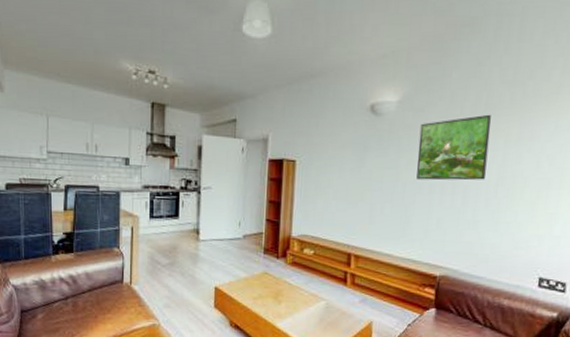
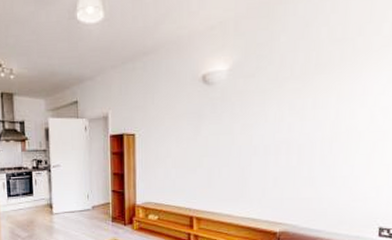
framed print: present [416,114,492,181] -> none [250,73,323,143]

